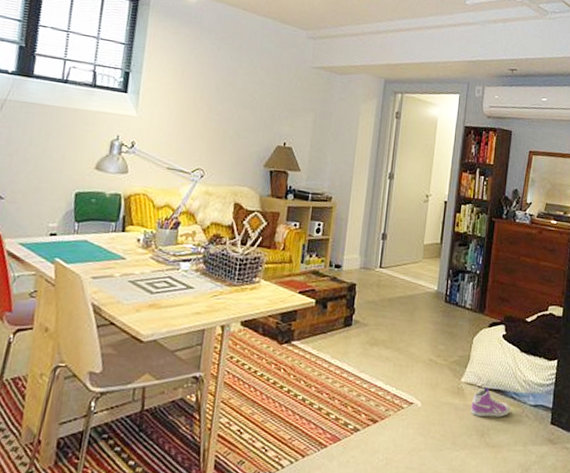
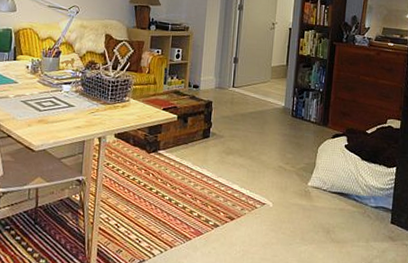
sneaker: present [471,388,510,417] -> none [317,191,353,217]

